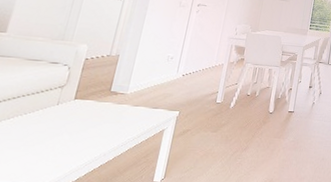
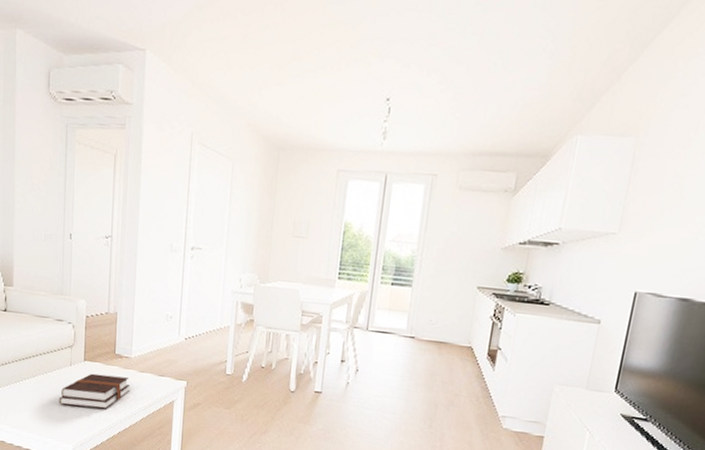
hardback book: none [34,110,122,145] -> present [58,373,131,409]

